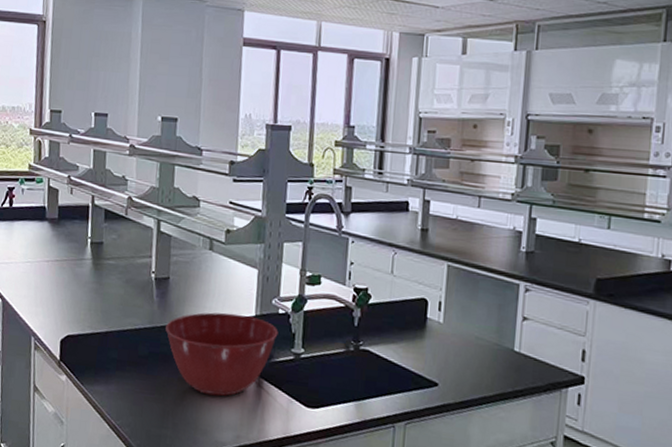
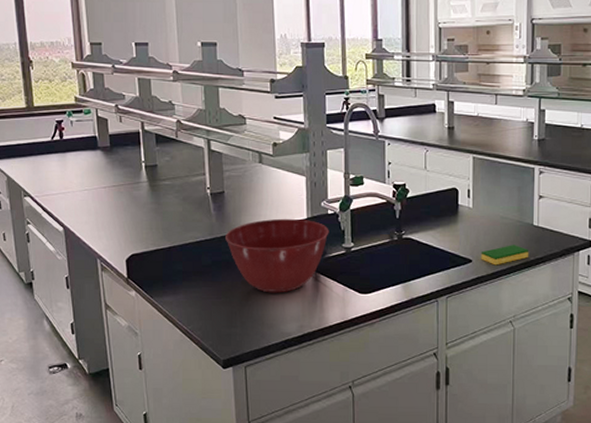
dish sponge: none [448,371,507,393] -> present [481,245,529,266]

